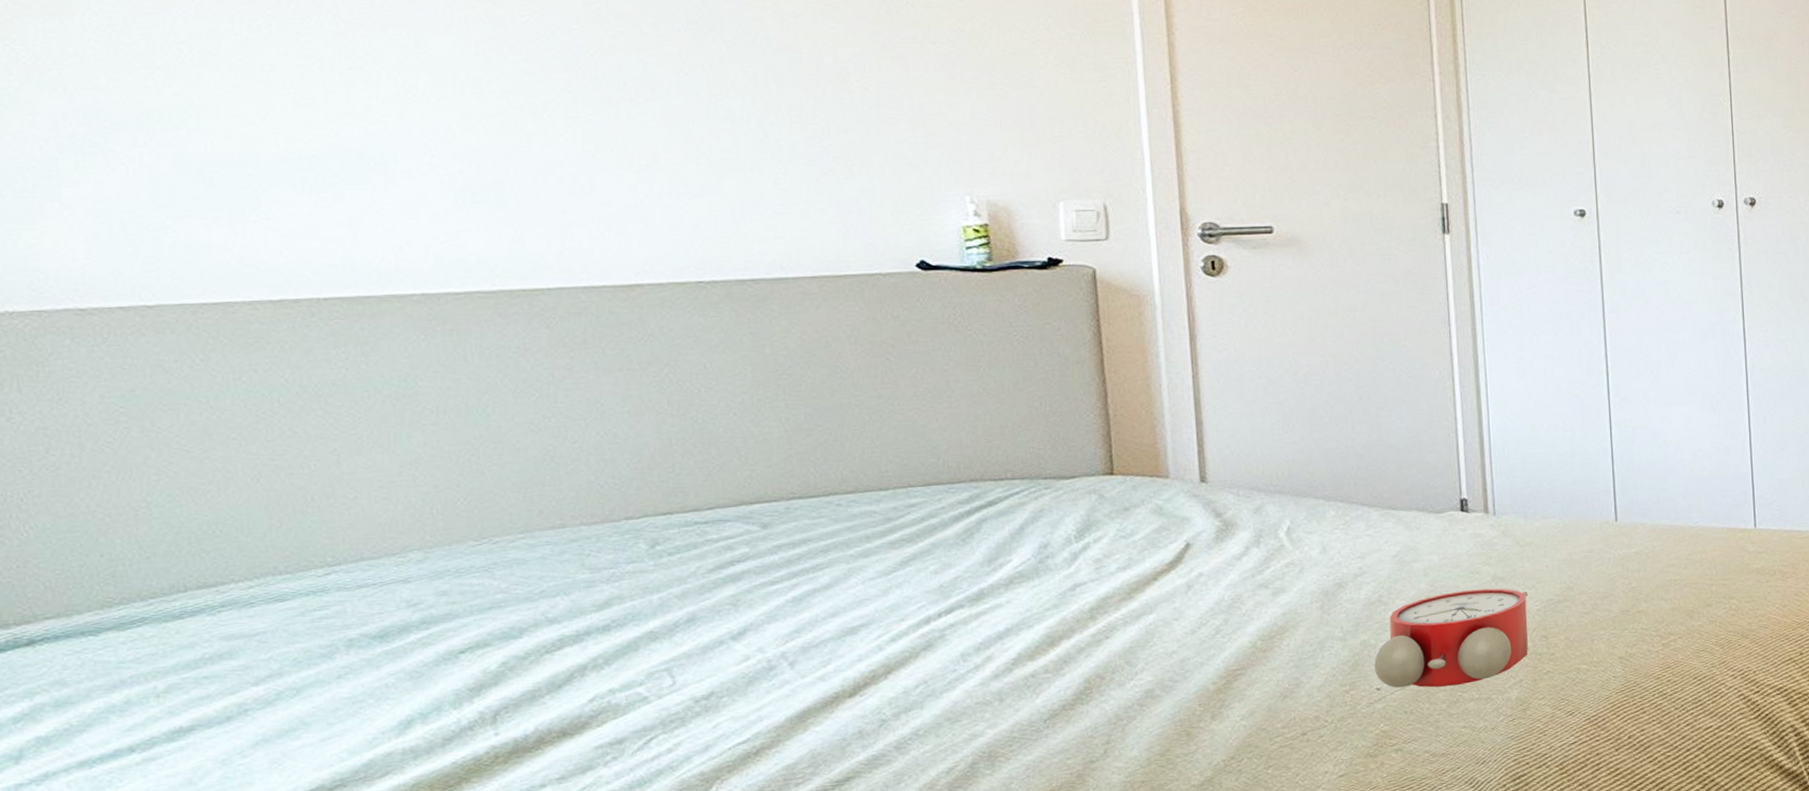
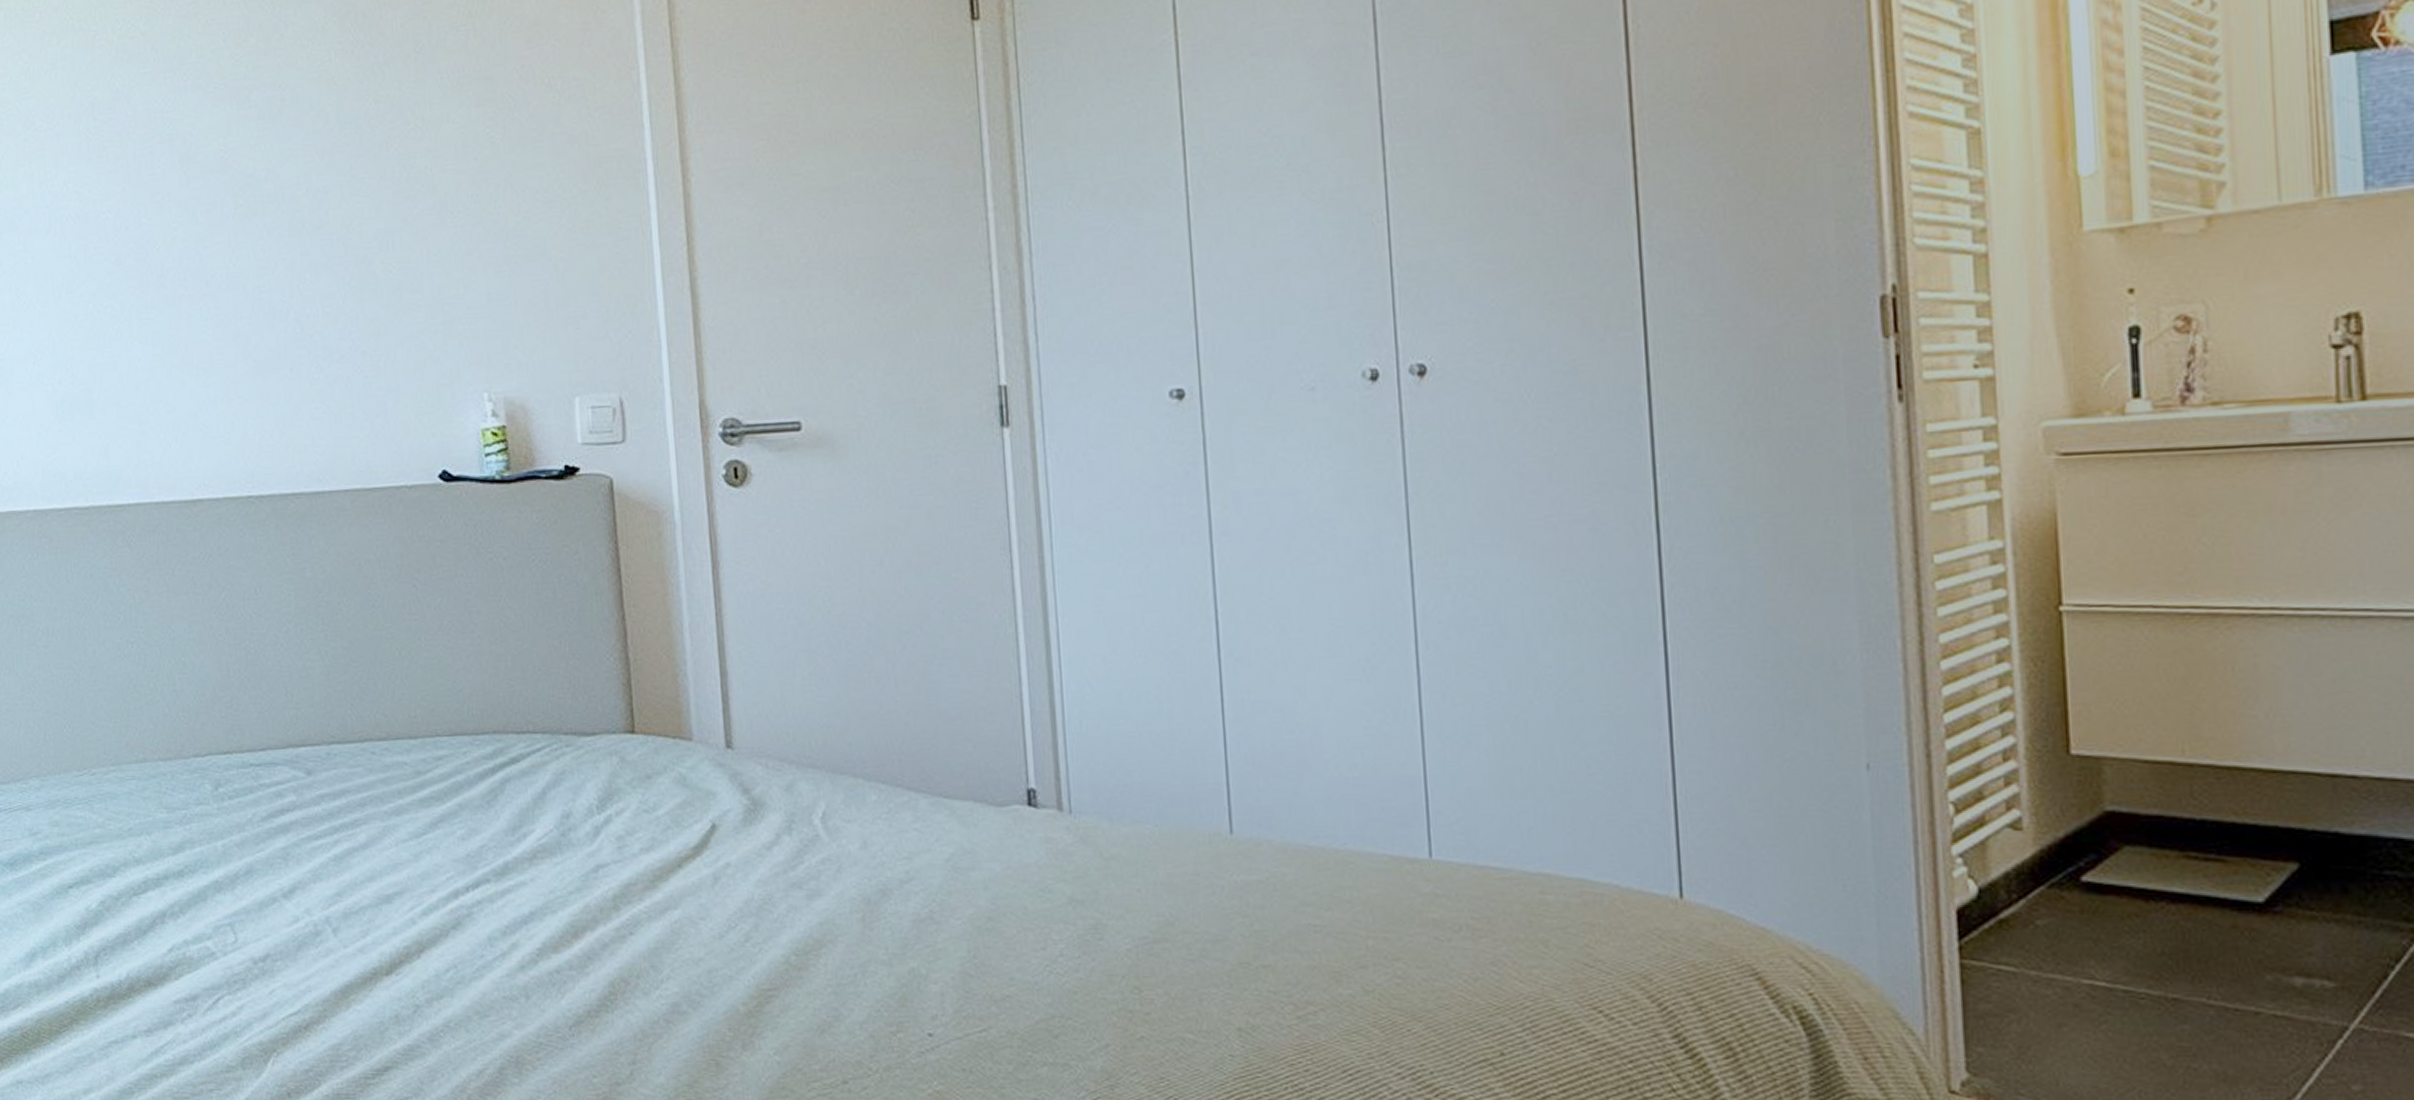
alarm clock: present [1374,588,1529,688] -> none [925,914,1116,1041]

